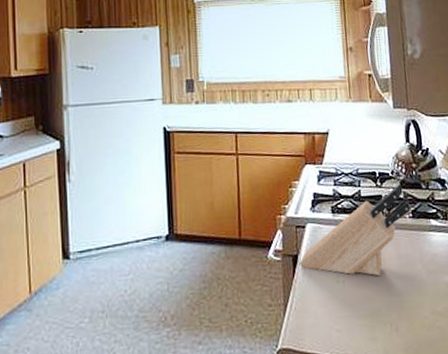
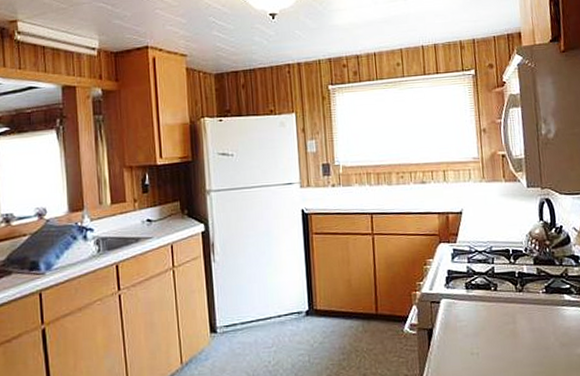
knife block: present [300,184,410,276] -> none [435,261,544,348]

